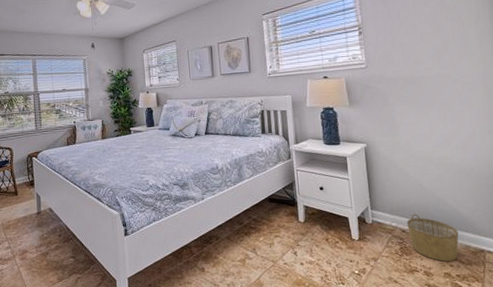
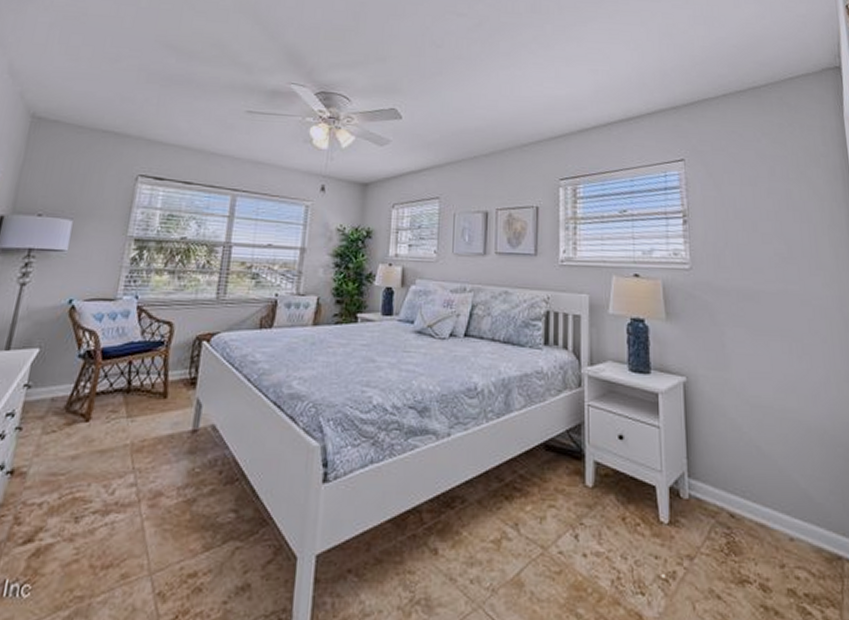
basket: present [406,214,459,262] -> none [736,490,808,572]

